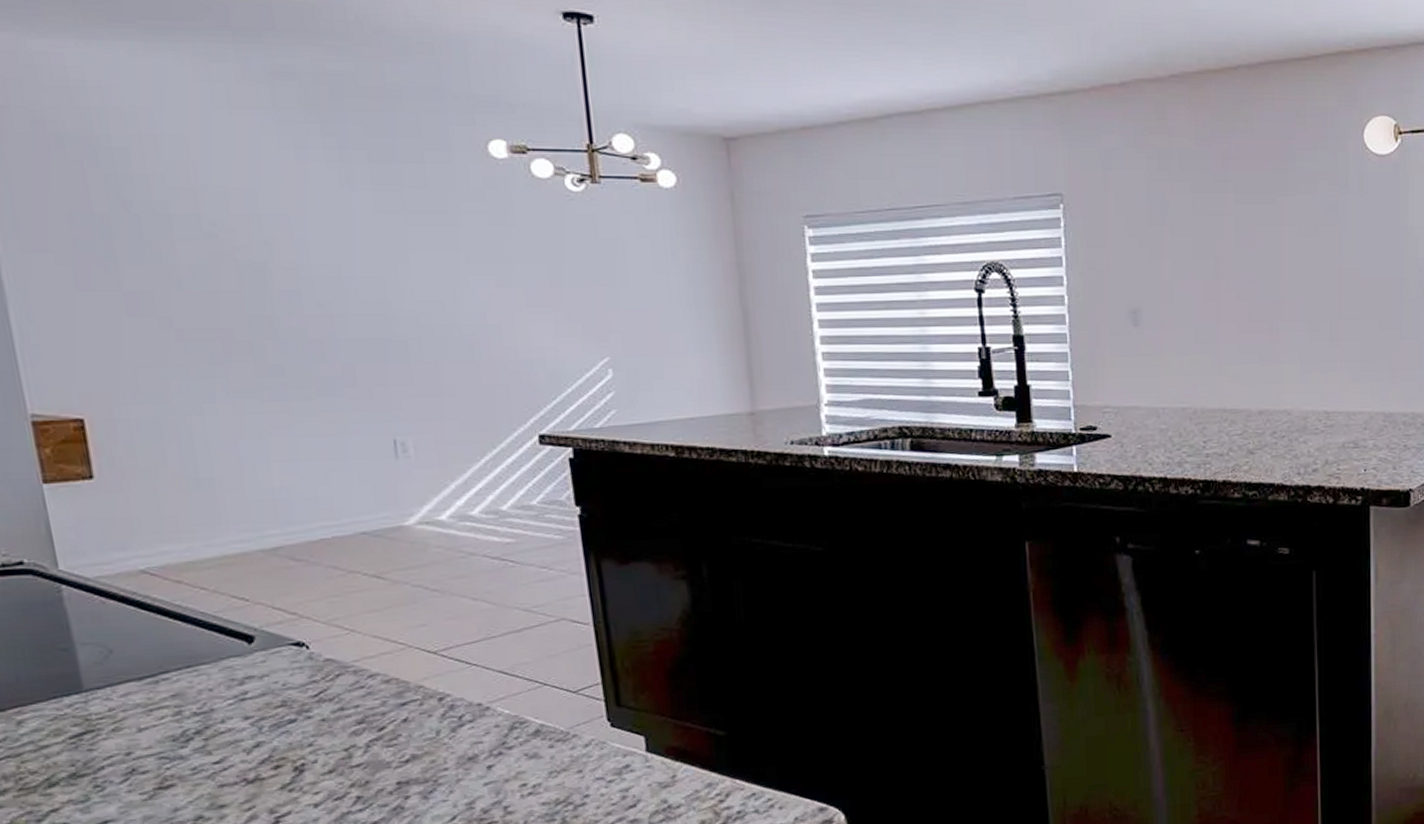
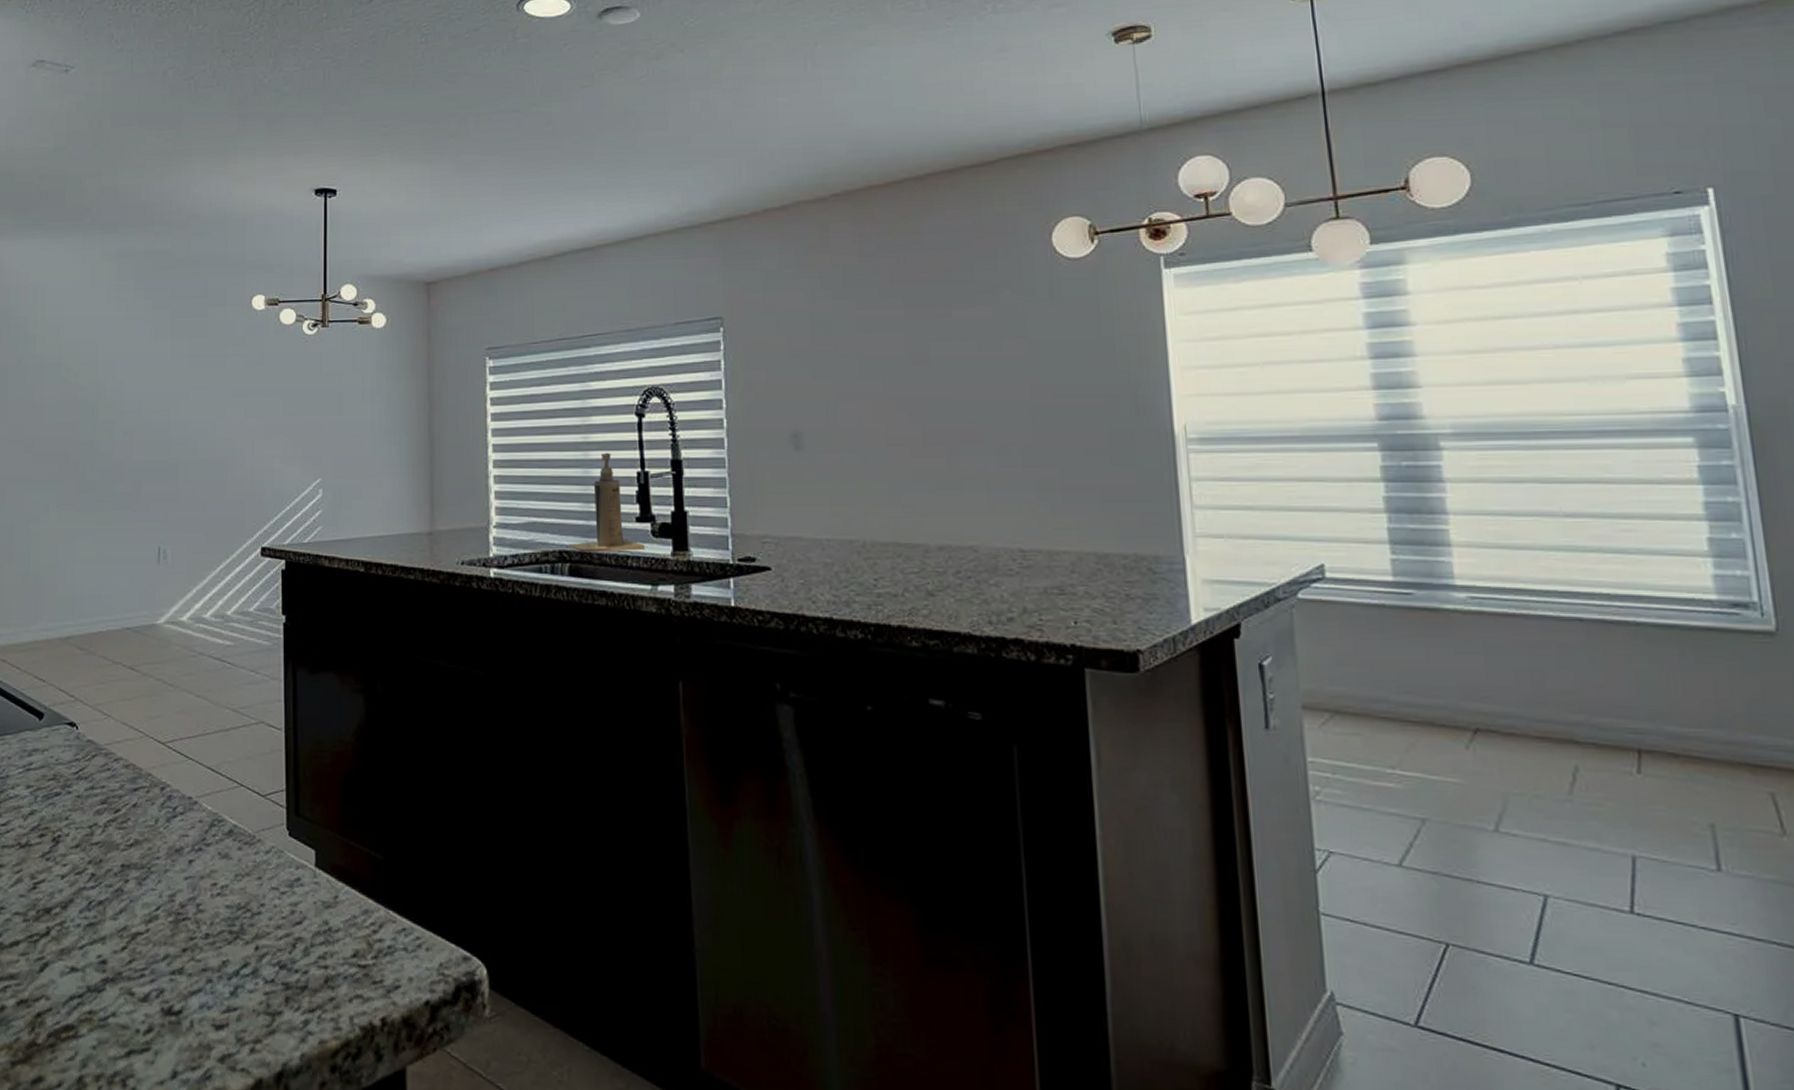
soap dispenser: none [909,328,989,428] -> present [569,452,645,552]

